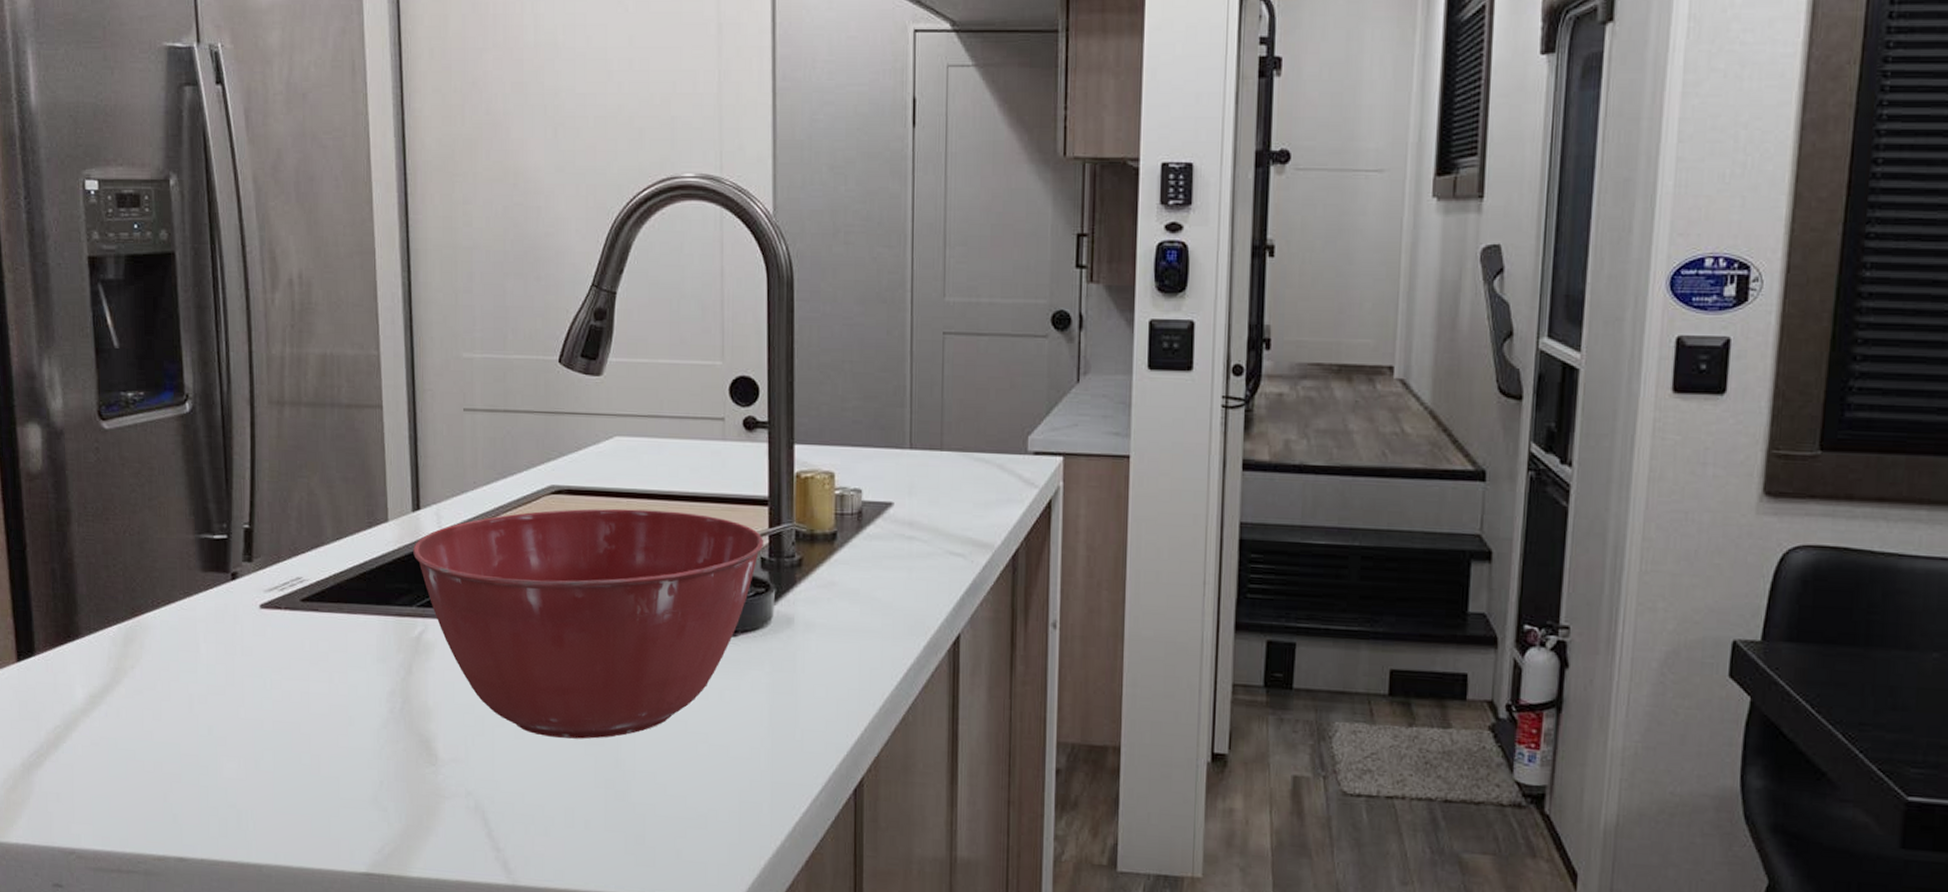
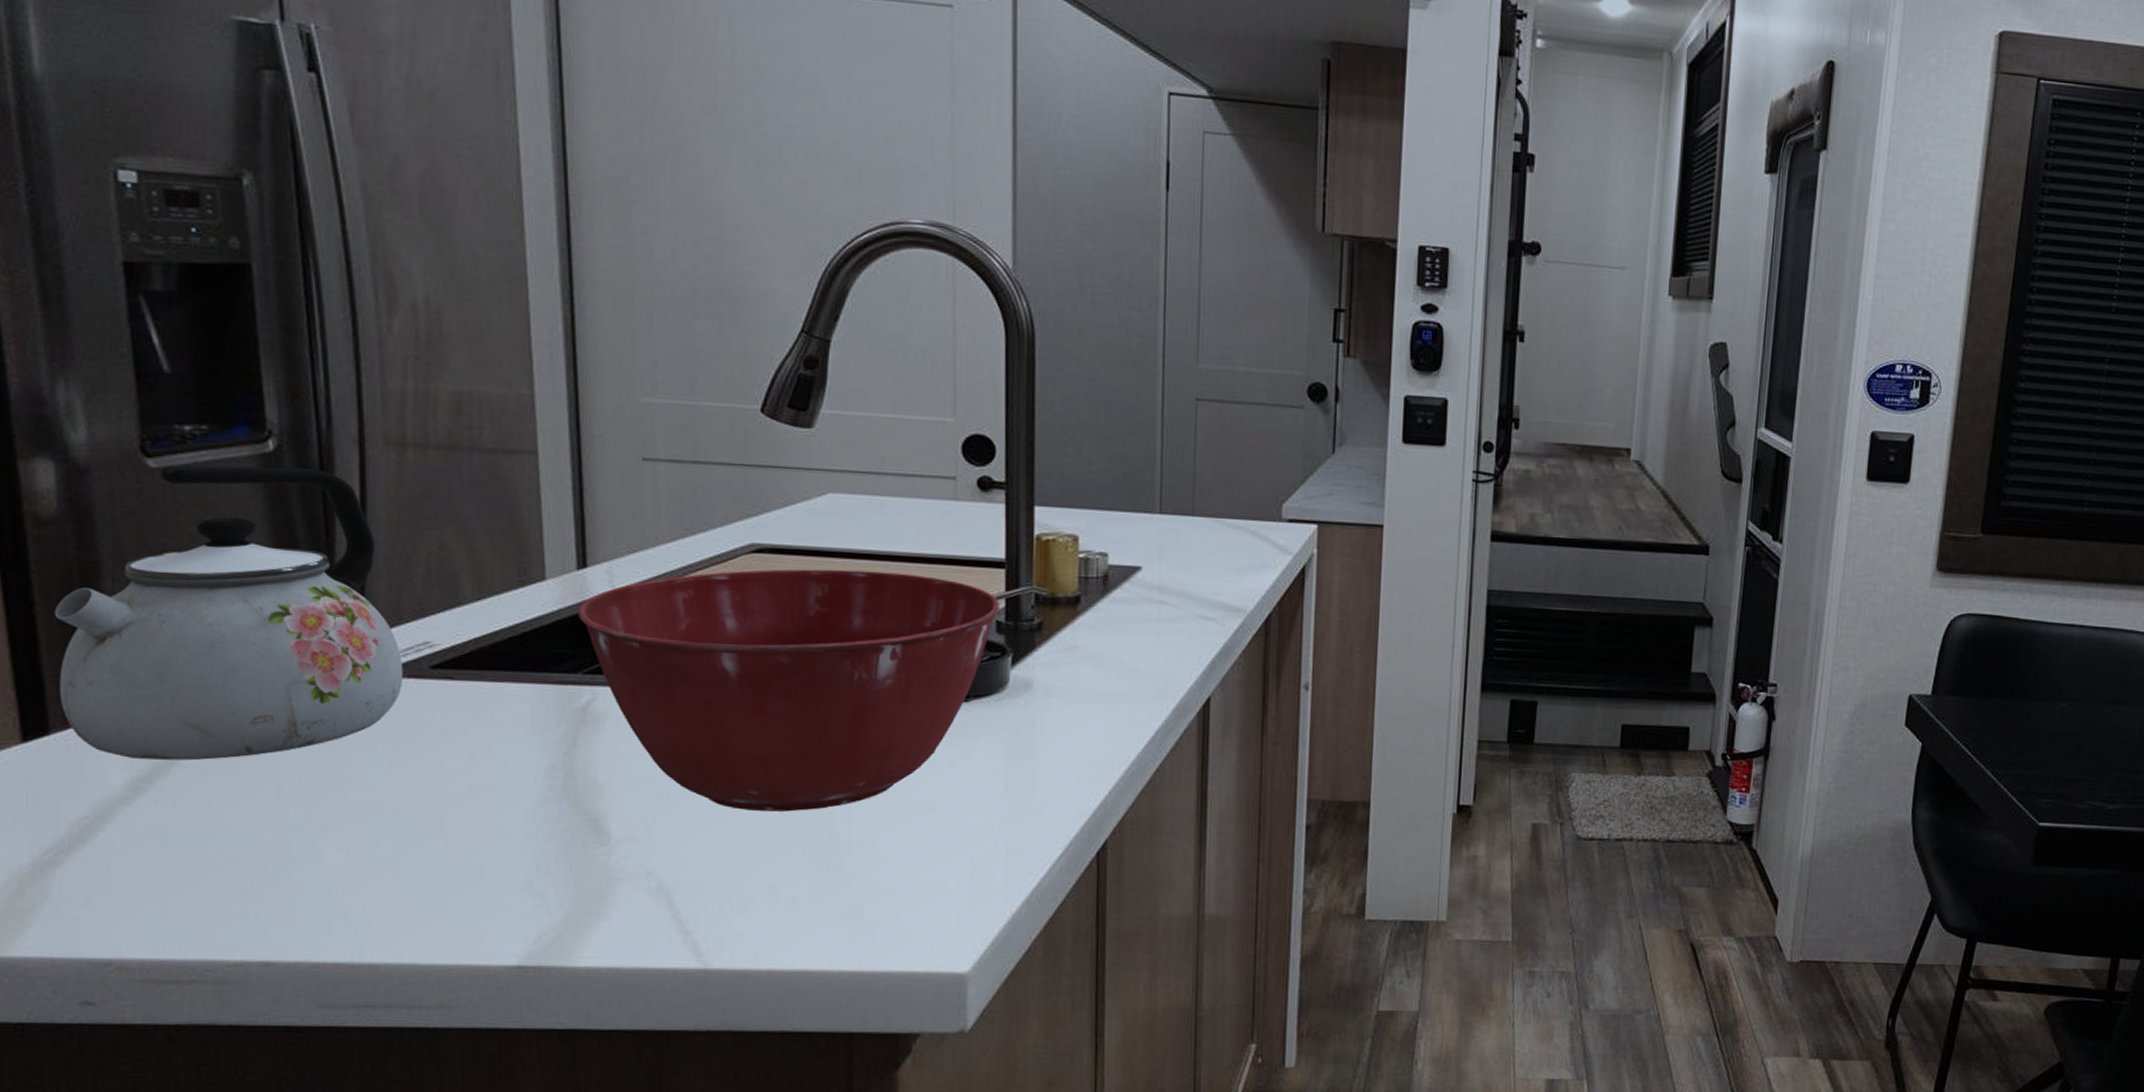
kettle: none [40,425,282,680] -> present [55,466,404,761]

